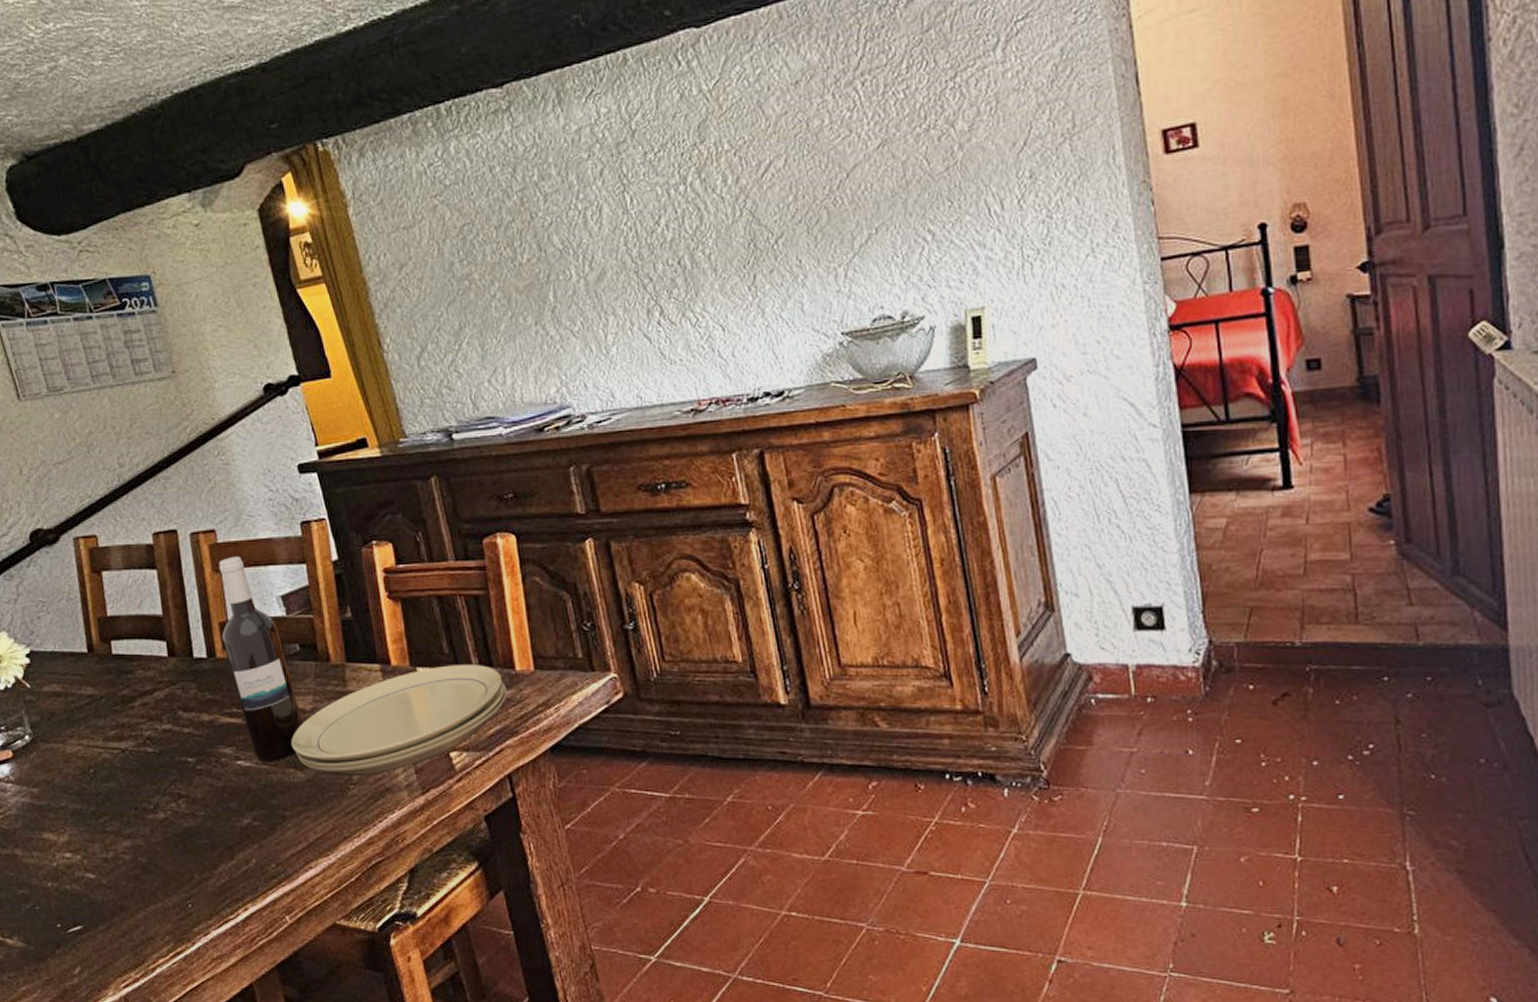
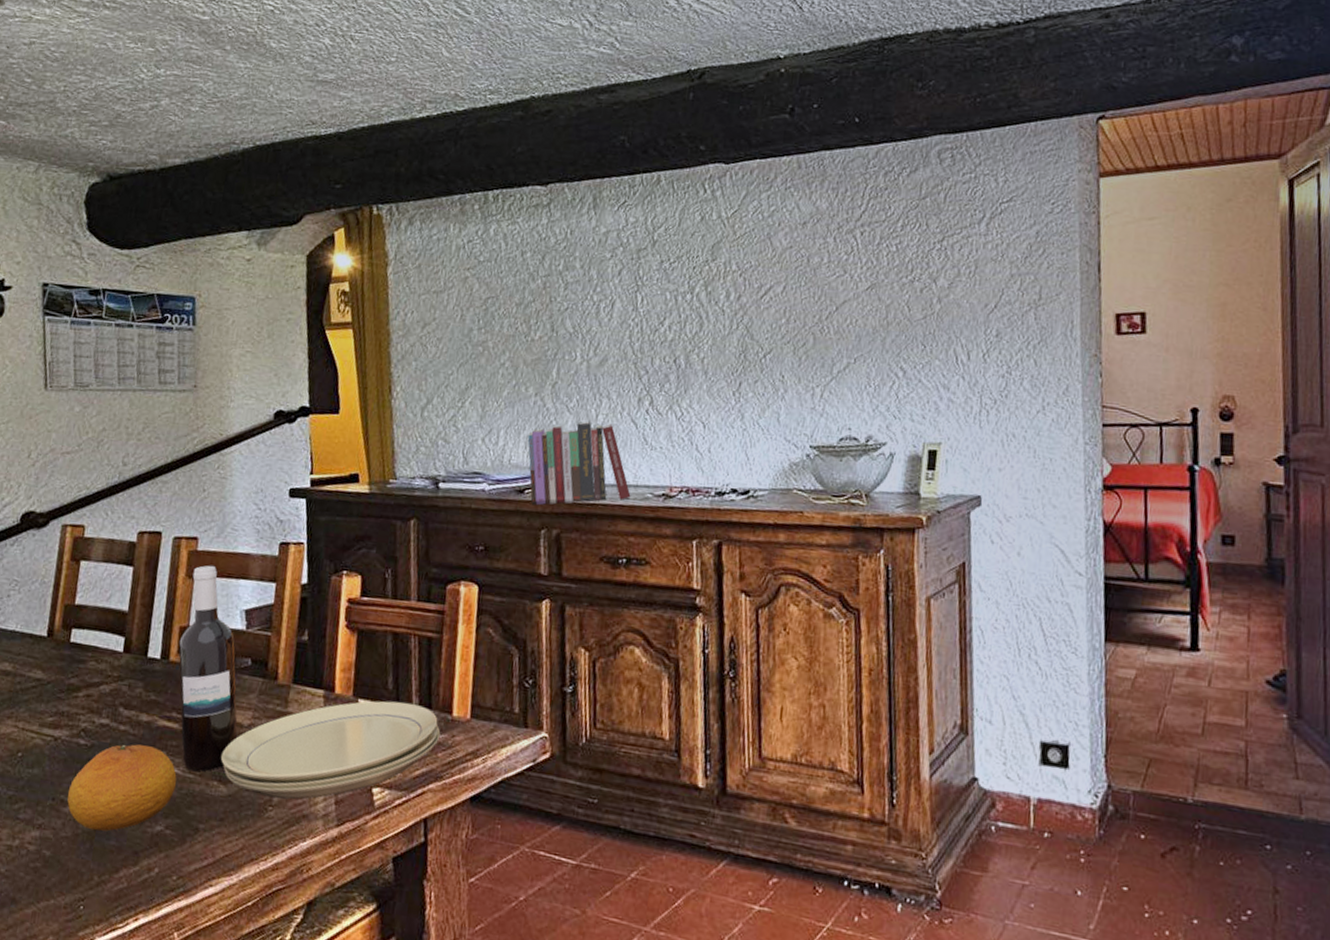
fruit: none [148,744,253,833] -> present [67,744,177,831]
books: none [536,342,658,443] -> present [527,421,631,506]

